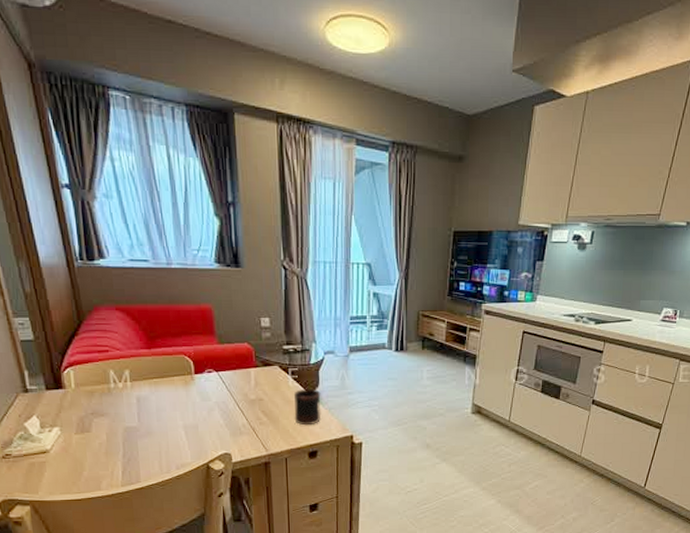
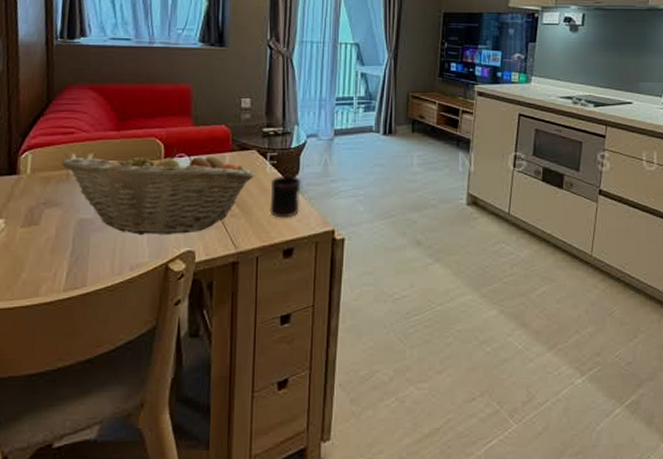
fruit basket: none [102,364,279,440] -> present [62,148,255,235]

